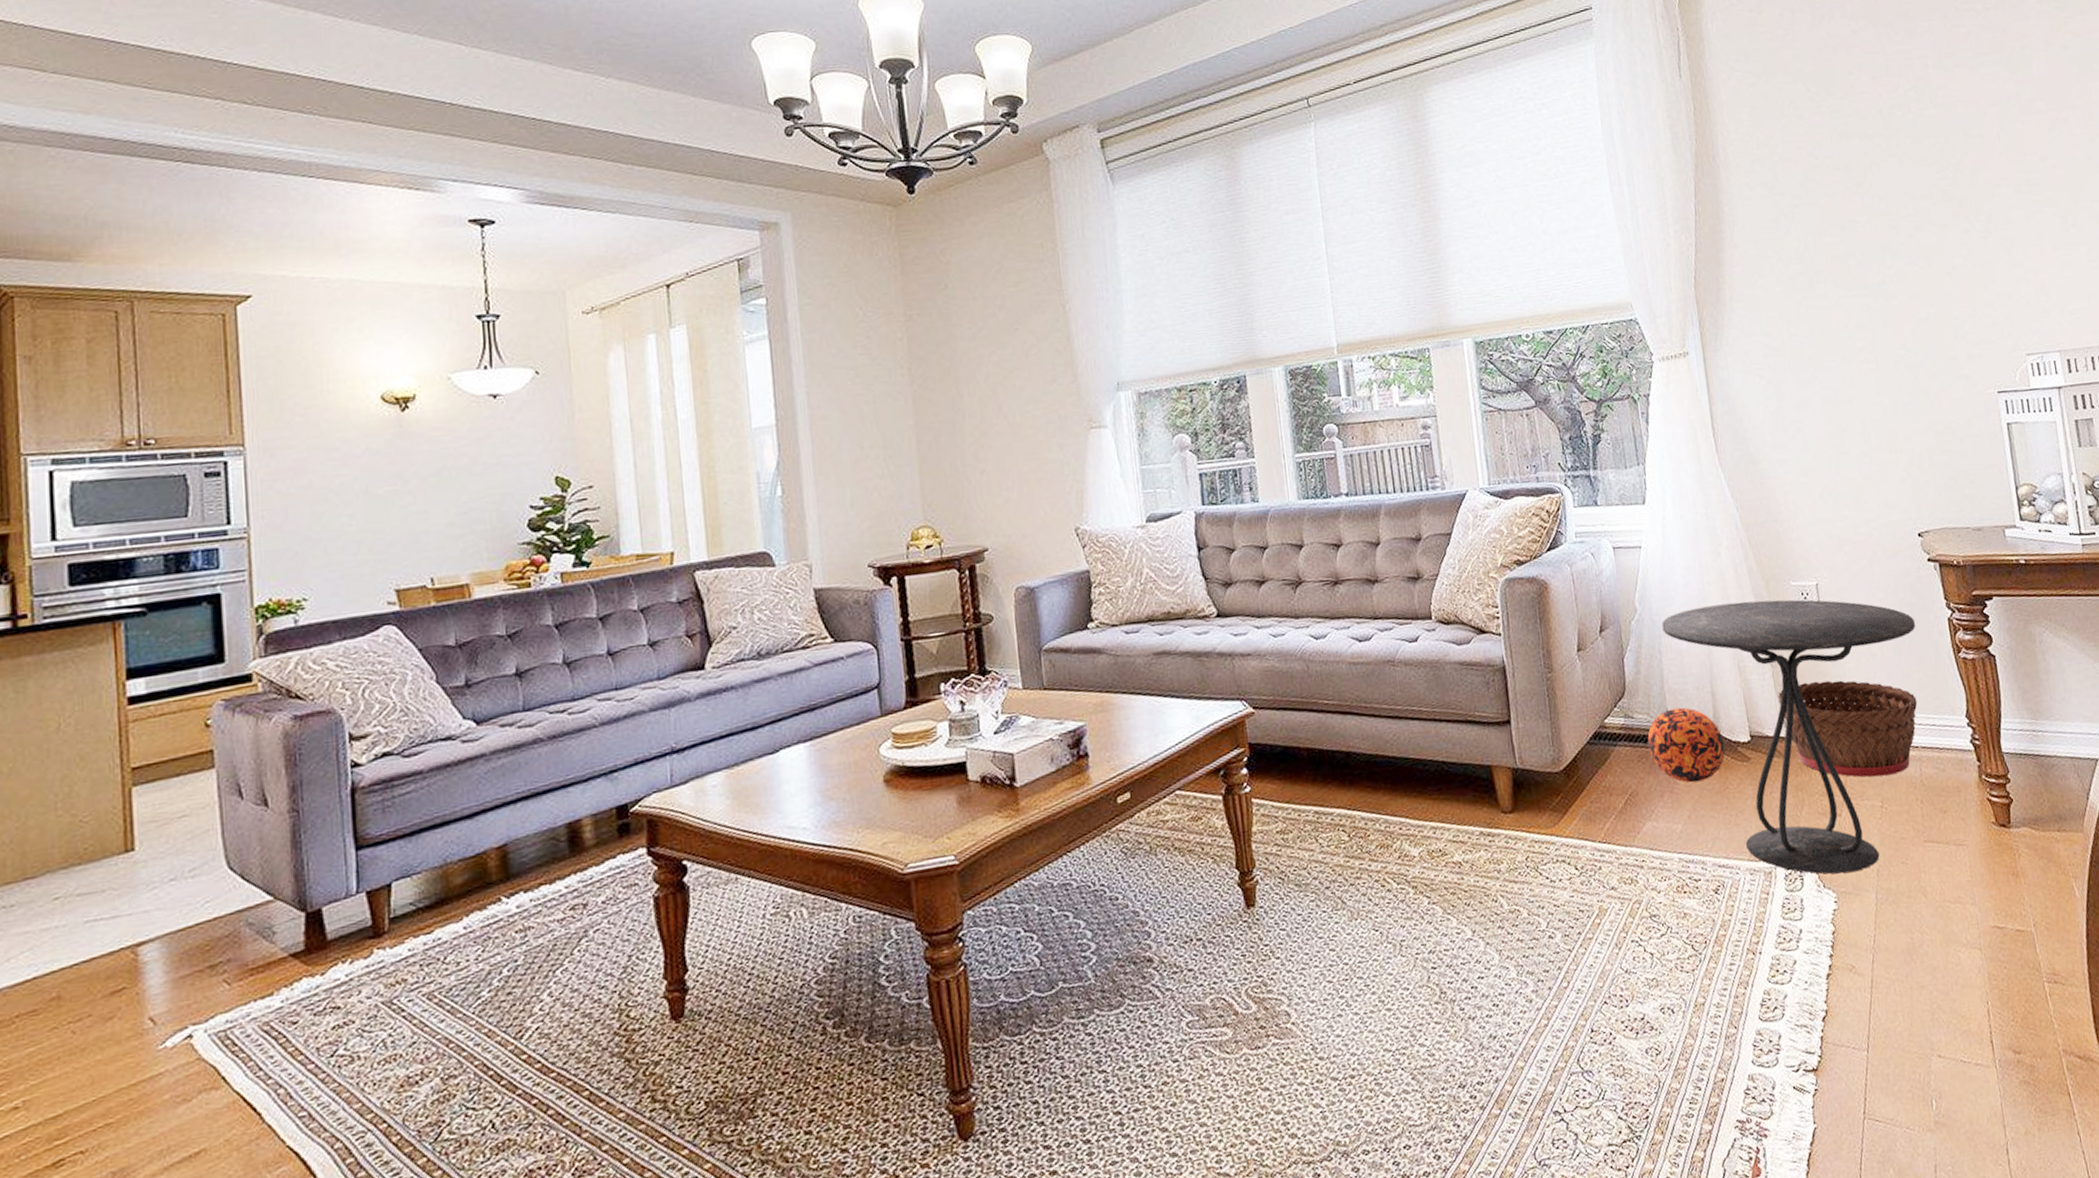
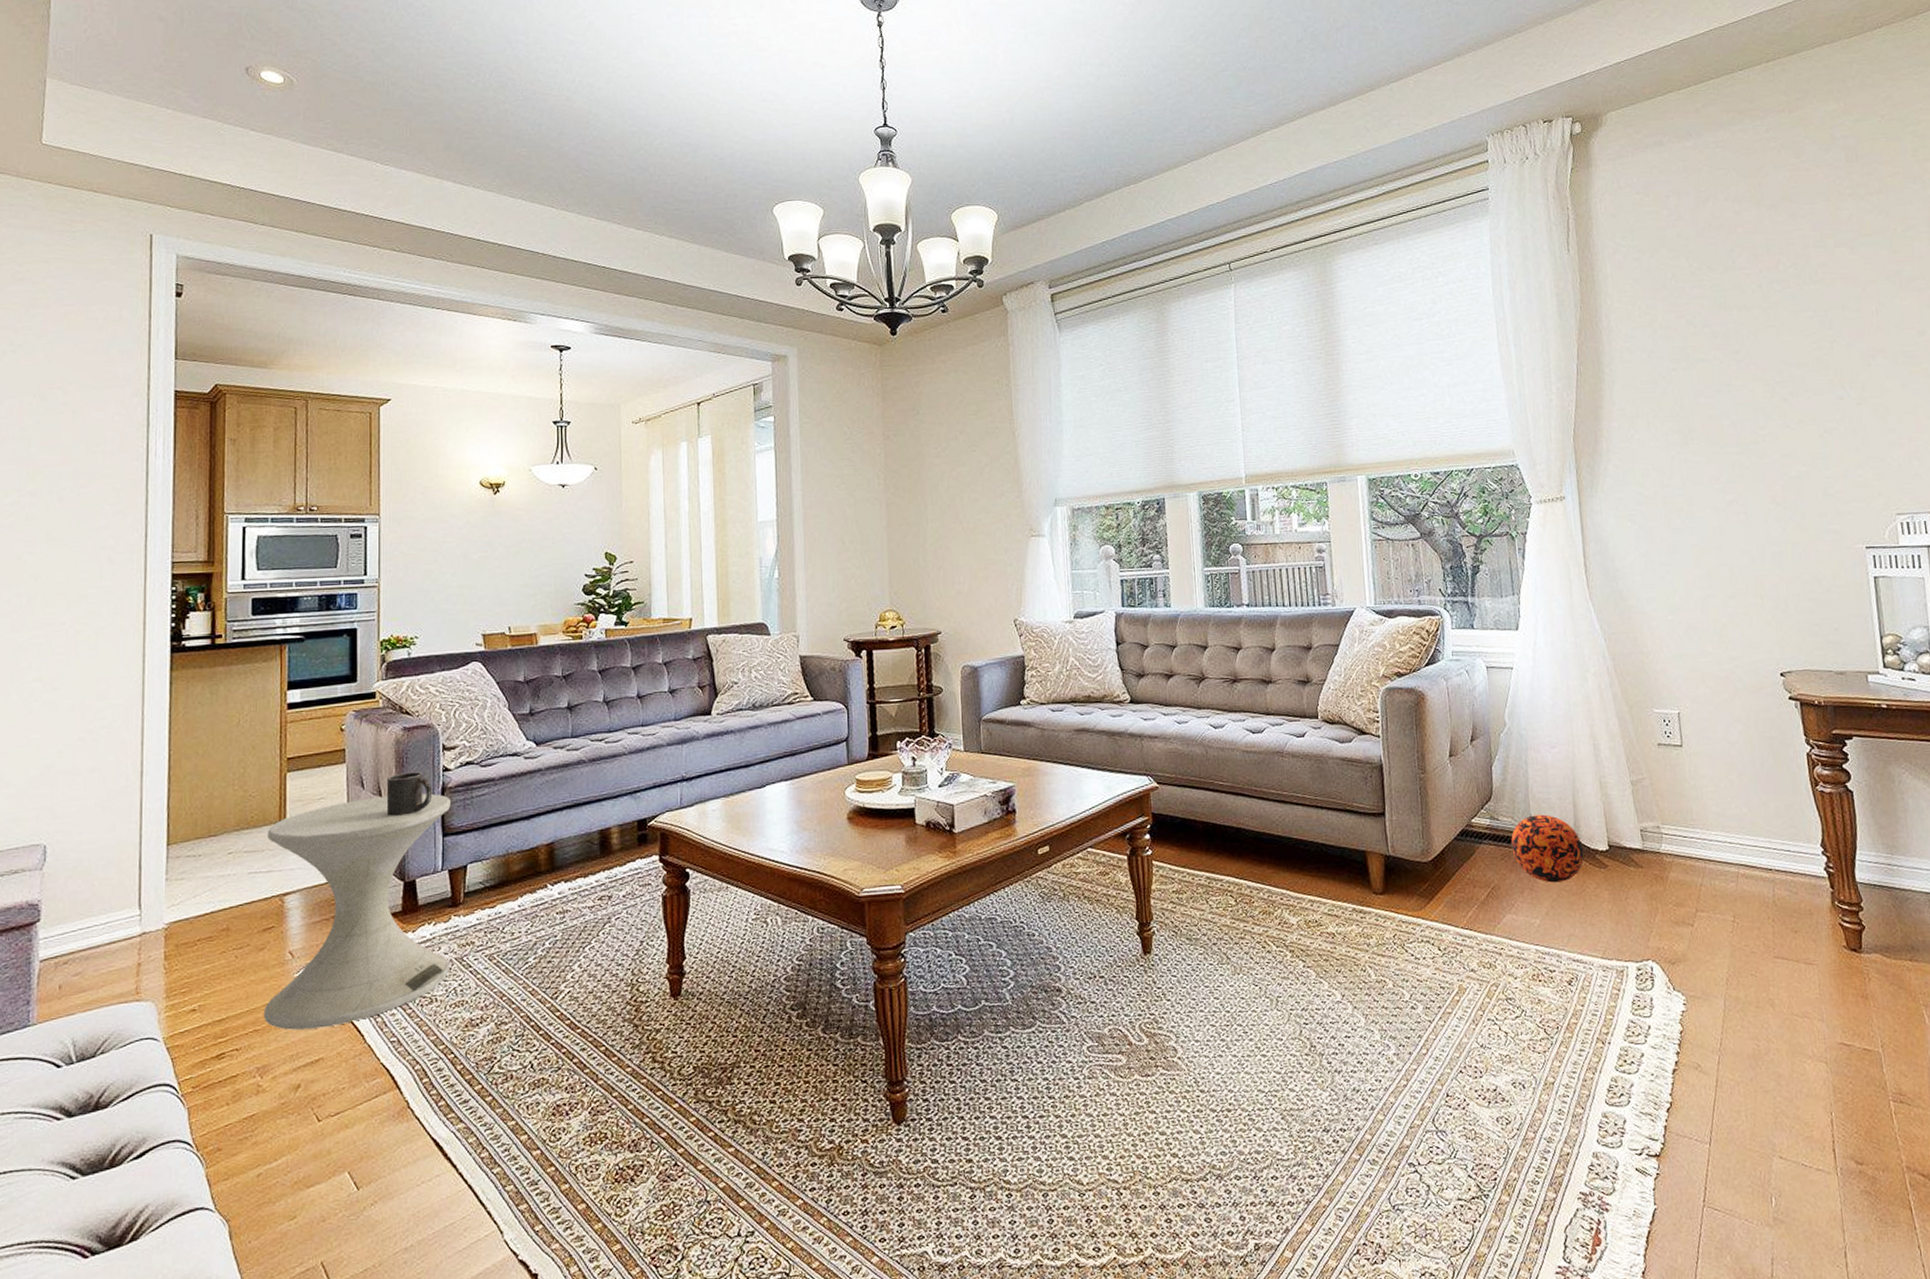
side table: none [109,797,375,1119] -> present [263,793,450,1030]
mug: none [273,770,339,831] -> present [386,772,433,816]
side table: present [1662,599,1915,874] -> none [1529,723,1774,979]
basket: present [1778,680,1918,777] -> none [1637,801,1773,894]

